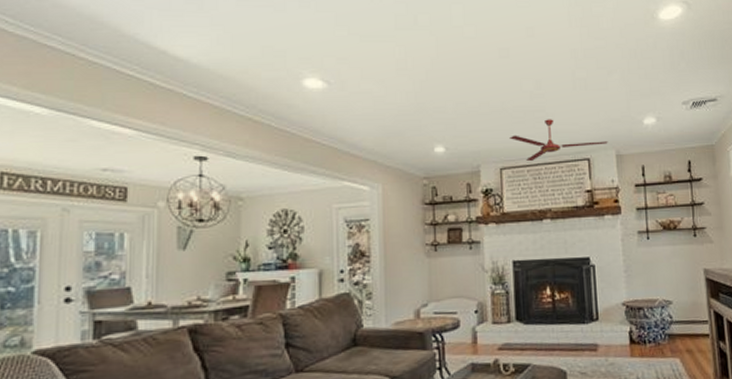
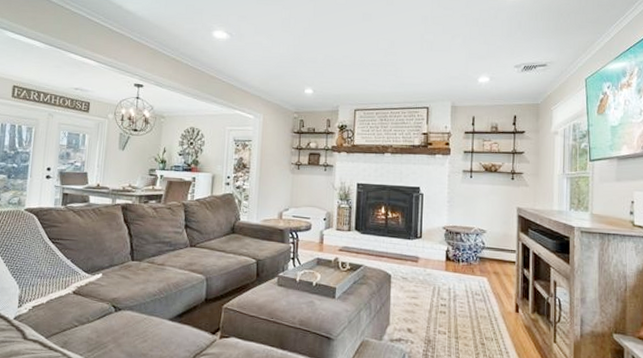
ceiling fan: present [510,119,608,162] -> none [365,73,446,106]

